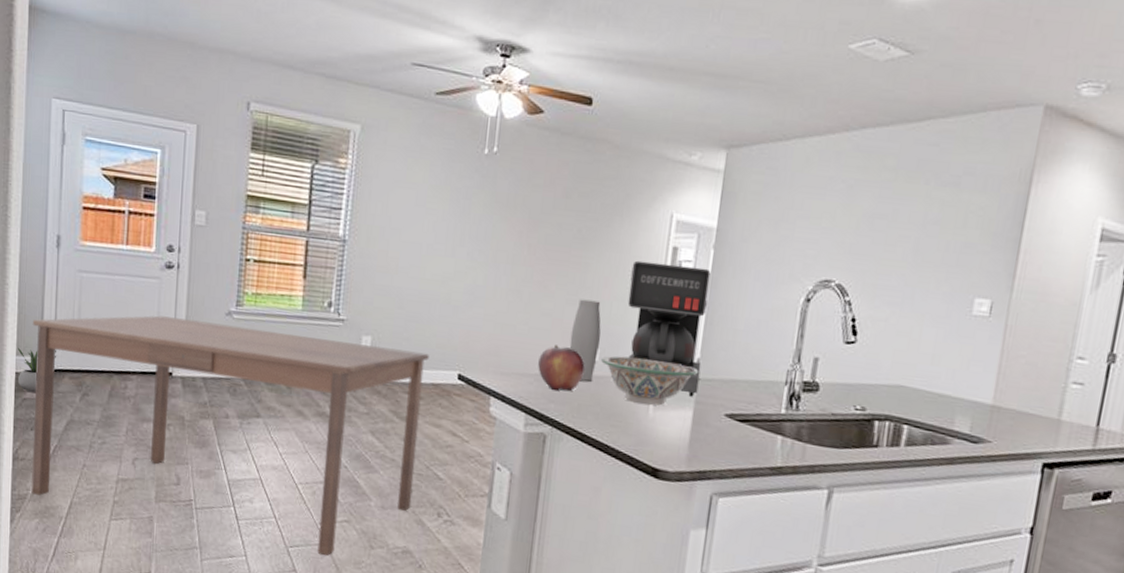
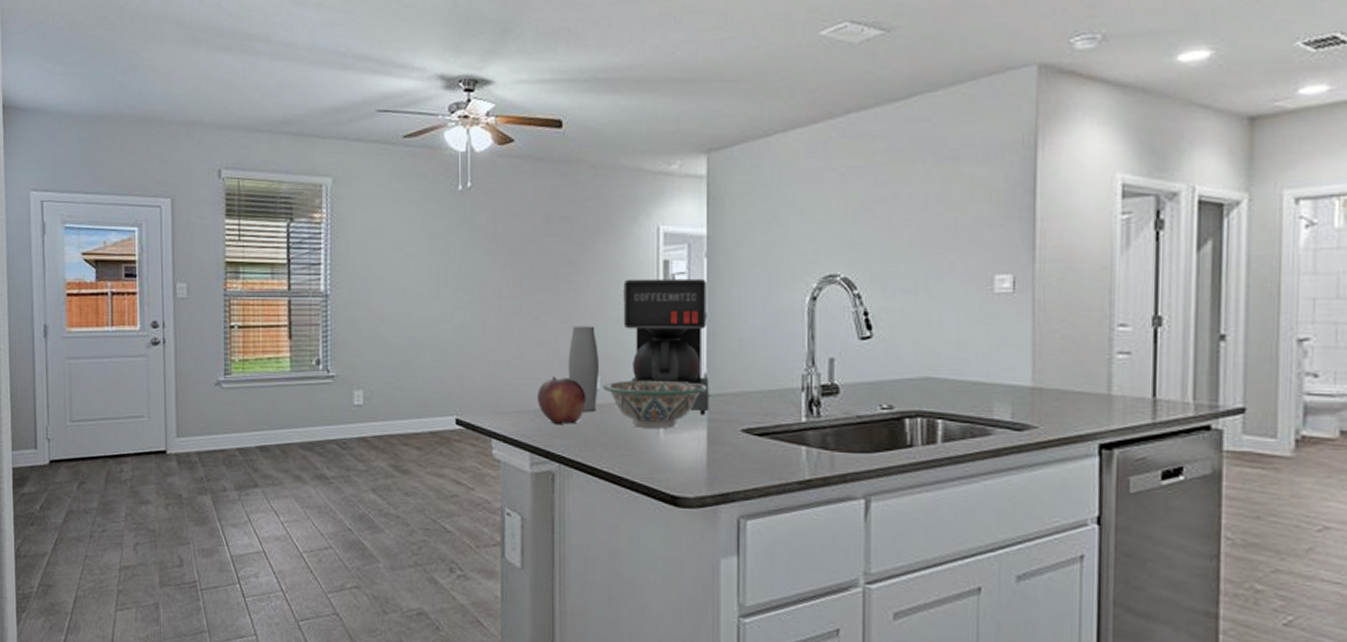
potted plant: present [17,346,57,392] -> none [12,440,52,486]
dining table: present [31,315,429,555] -> none [25,394,424,626]

